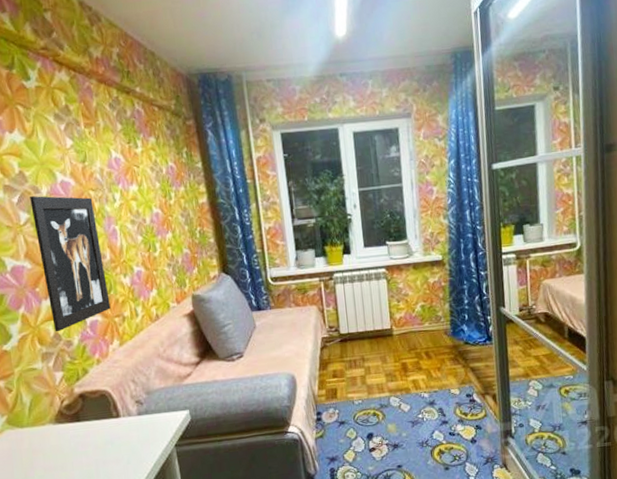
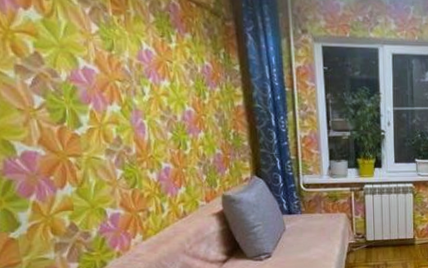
wall art: present [30,196,111,332] -> none [46,80,134,223]

